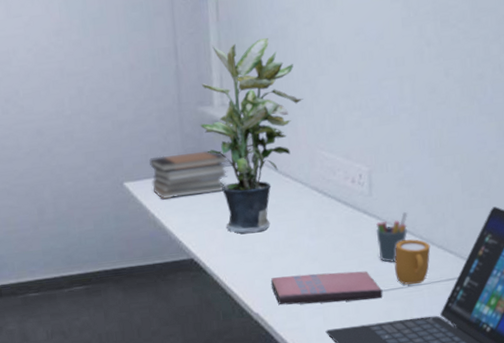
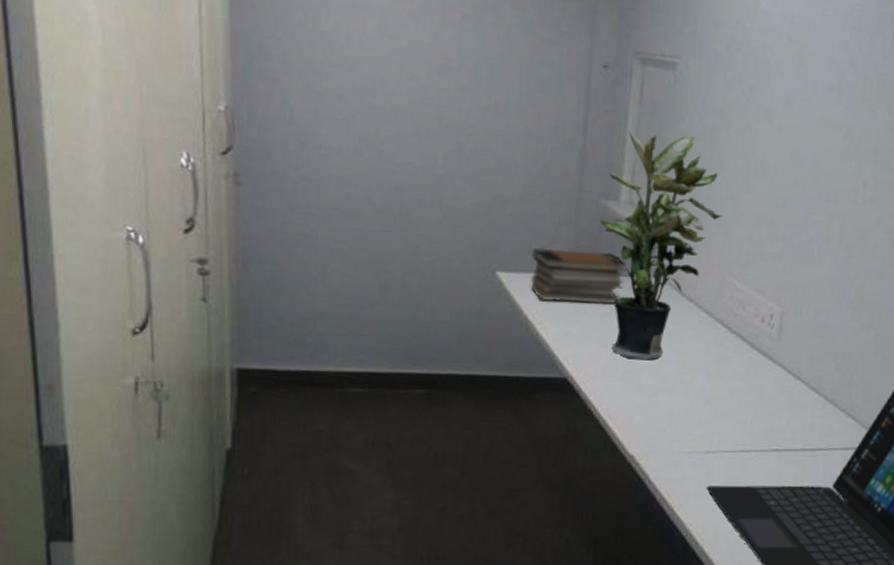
paperback book: present [270,271,383,306] -> none [652,416,776,459]
pen holder: present [376,211,408,262] -> none [777,364,816,420]
mug: present [394,239,431,285] -> none [792,397,834,449]

